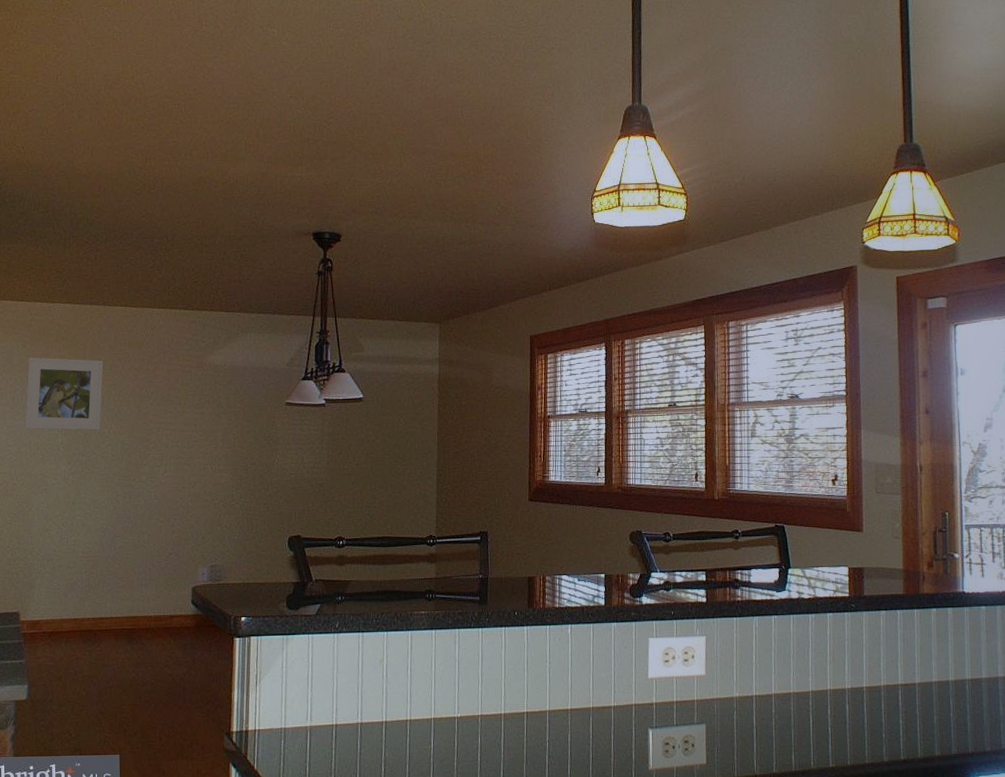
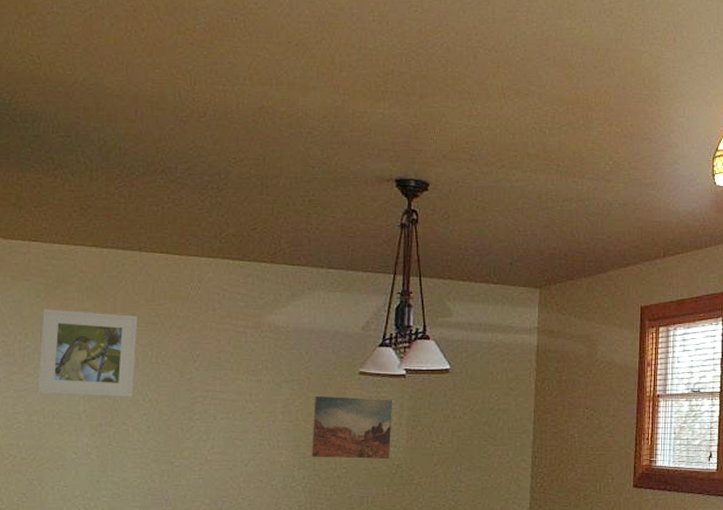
wall art: none [247,424,315,480] -> present [312,395,392,460]

